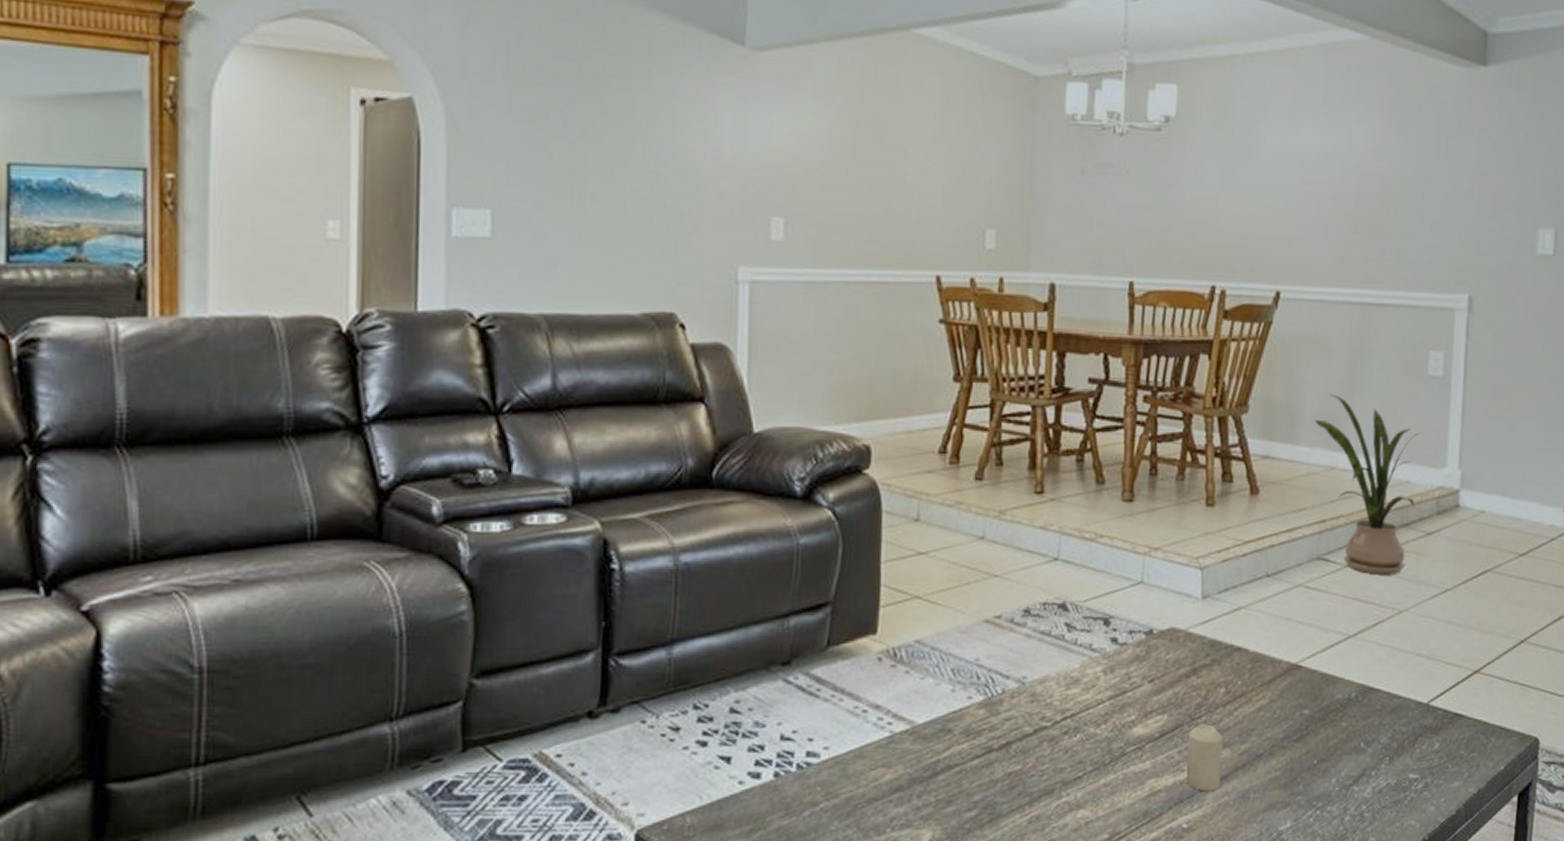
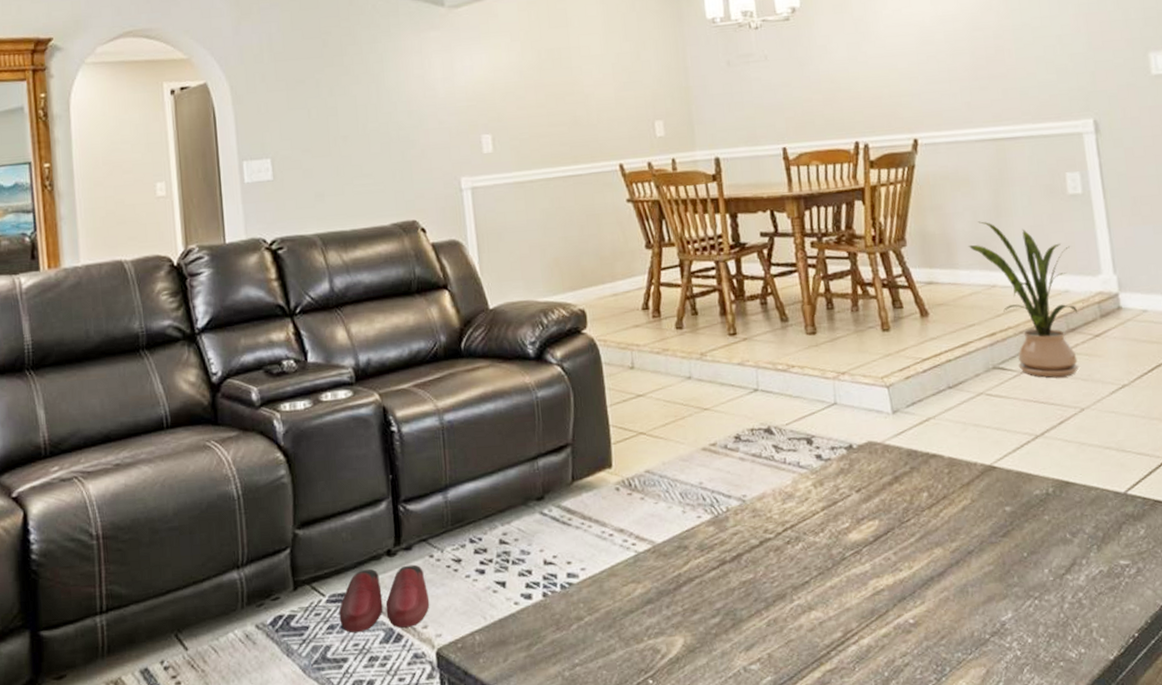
slippers: none [518,730,635,806] -> present [339,564,430,633]
candle: present [1187,723,1223,792] -> none [900,525,938,589]

